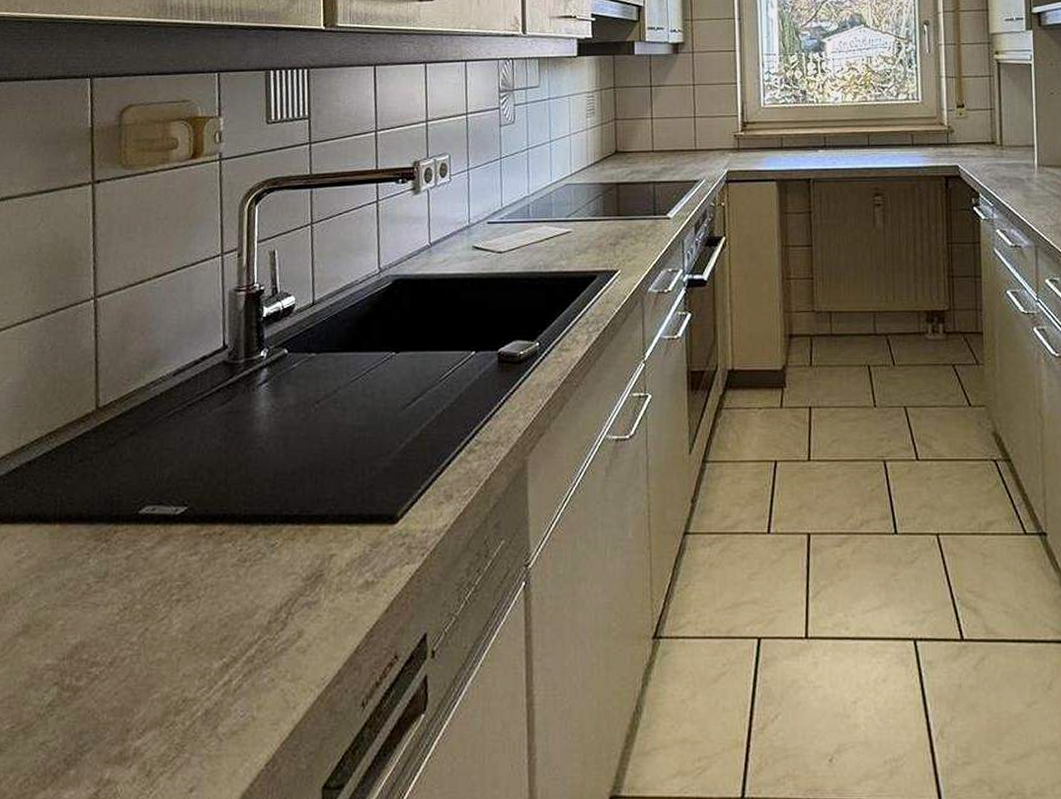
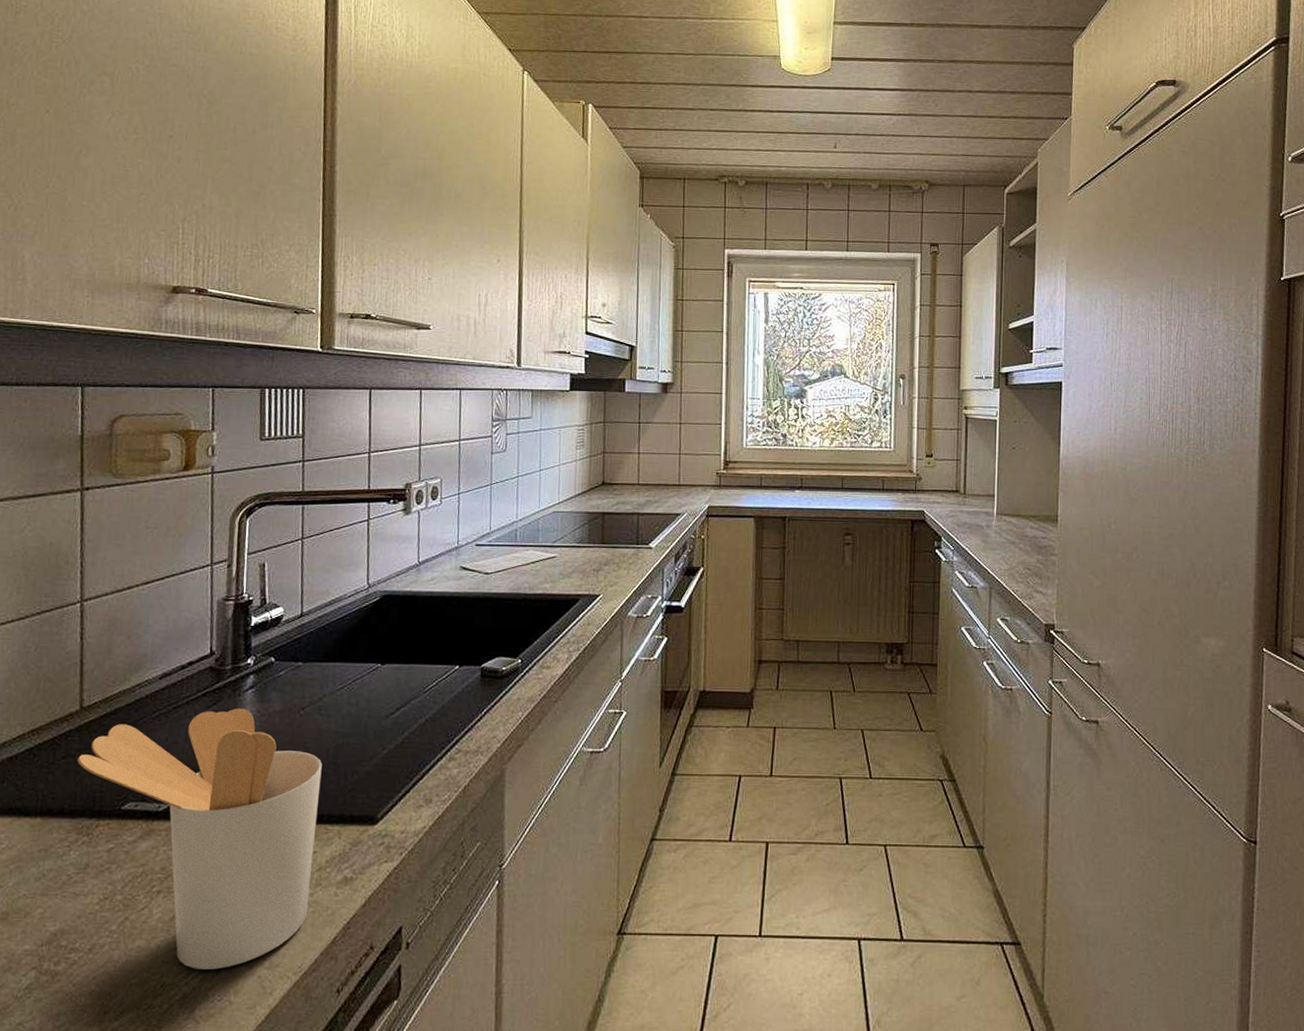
utensil holder: none [94,404,339,683] -> present [77,708,322,970]

